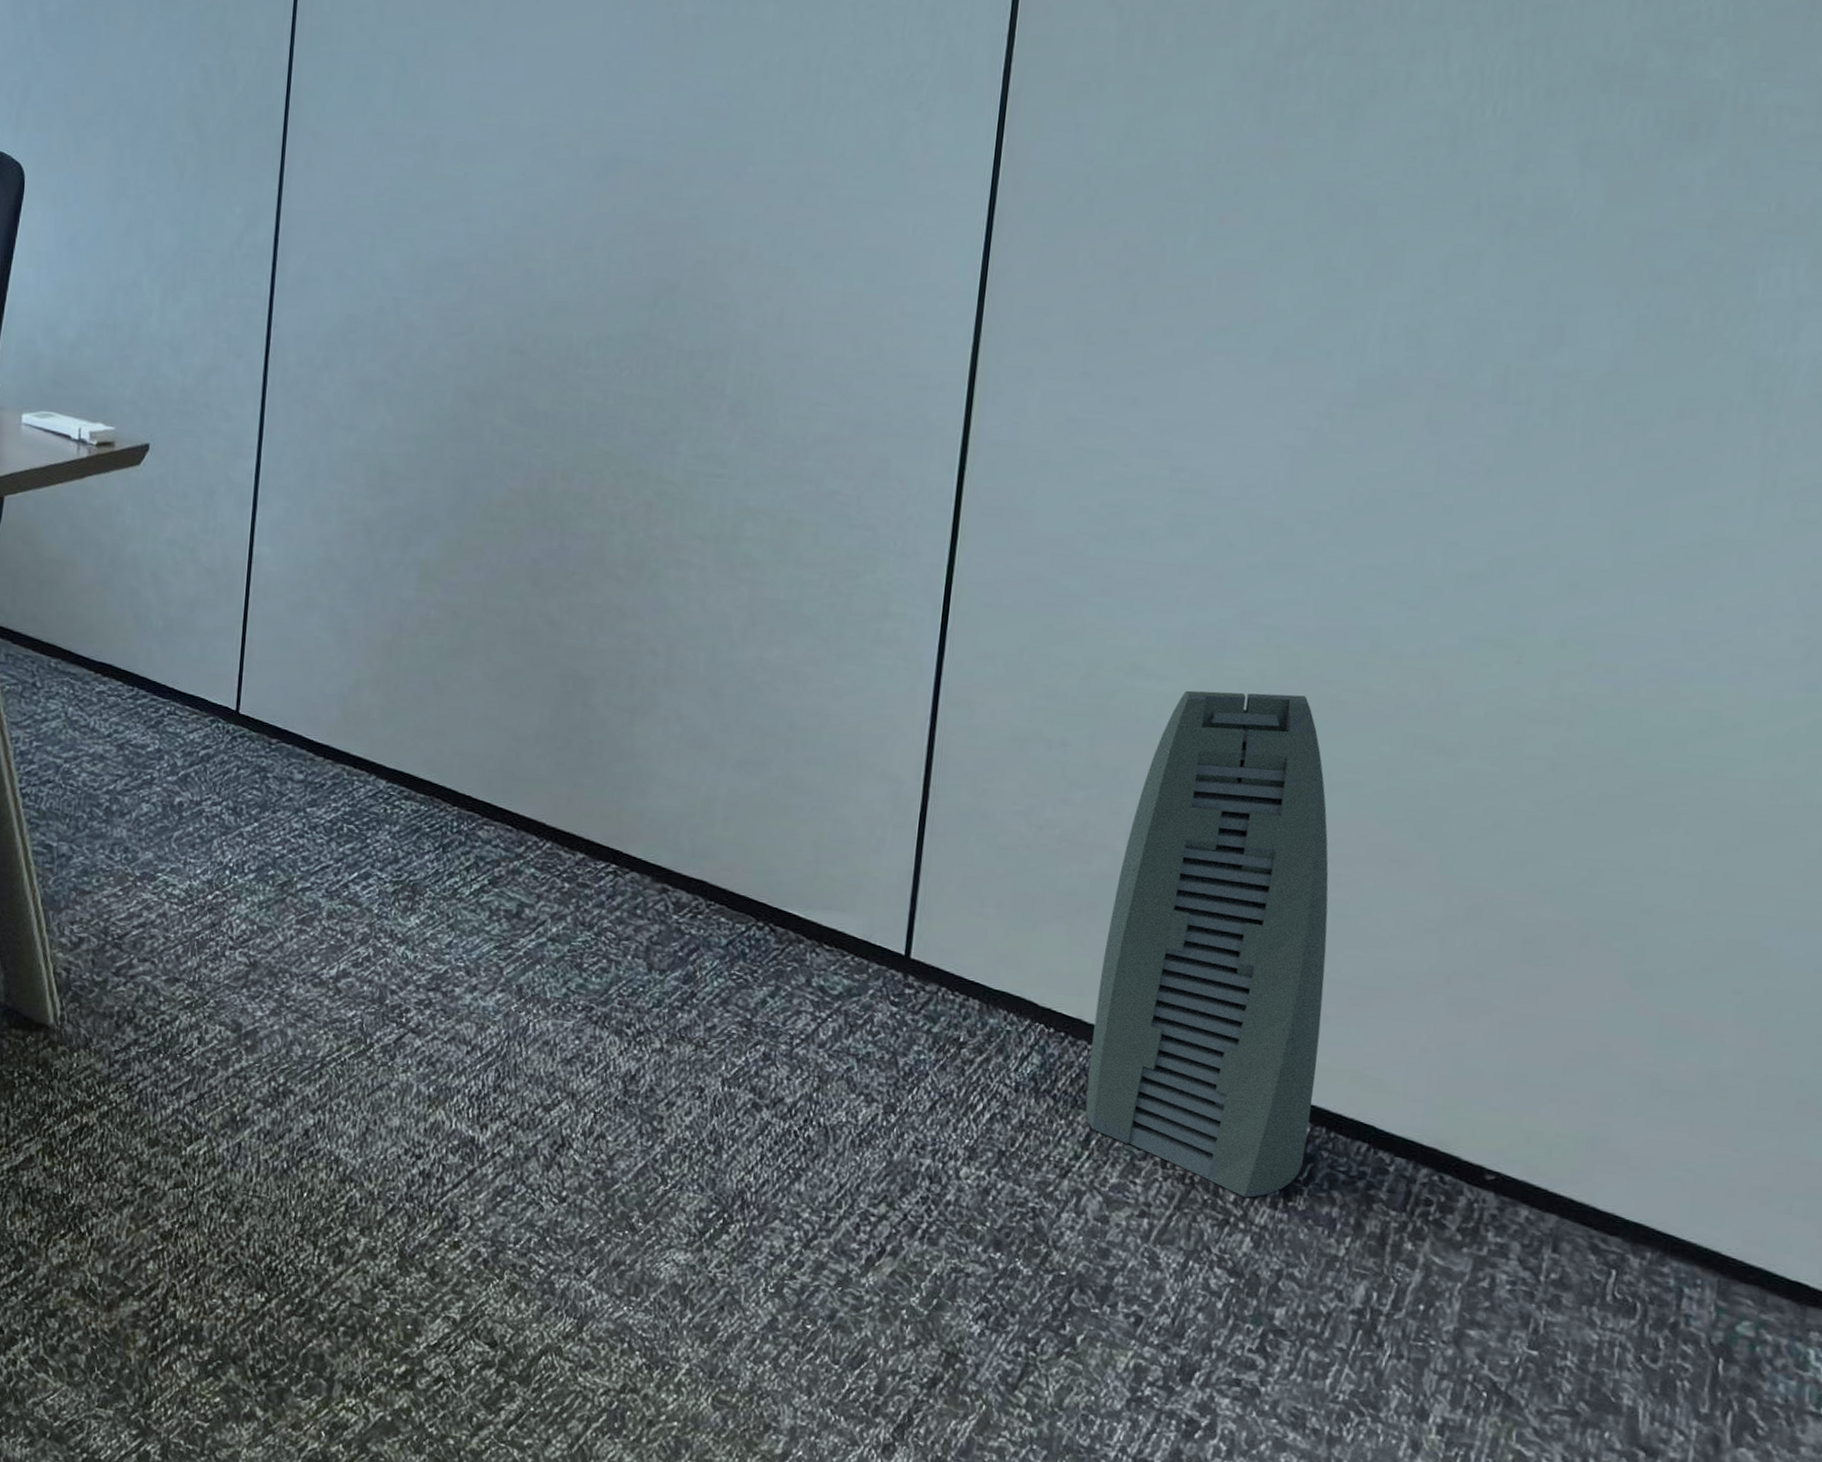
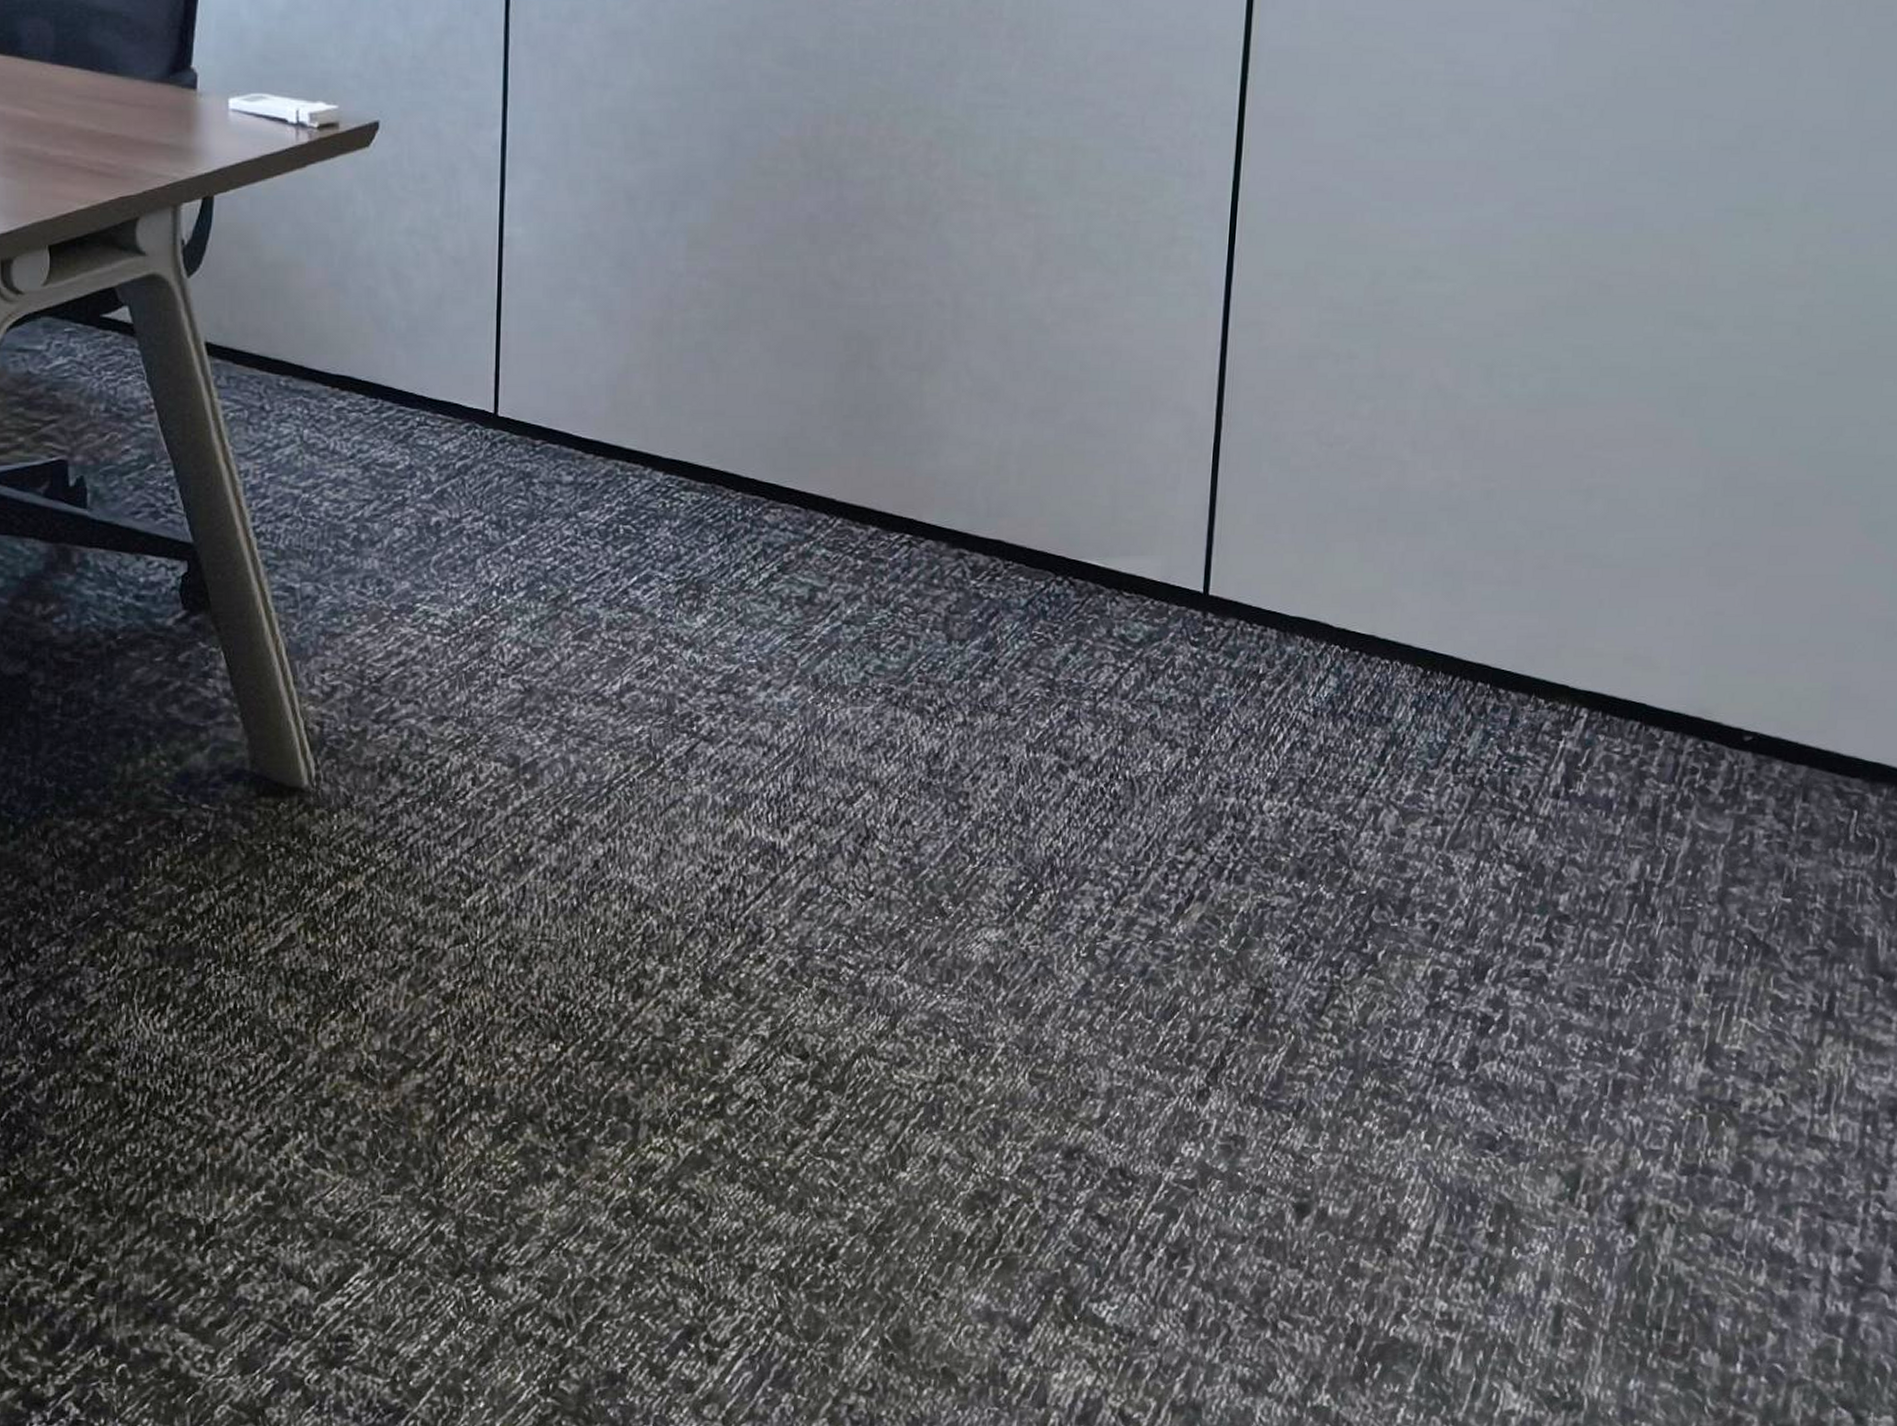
air purifier: present [1085,690,1329,1198] -> none [1380,283,1600,791]

